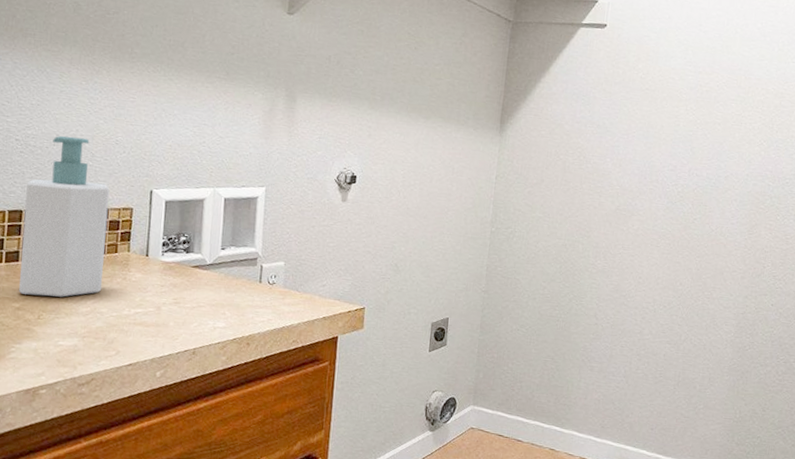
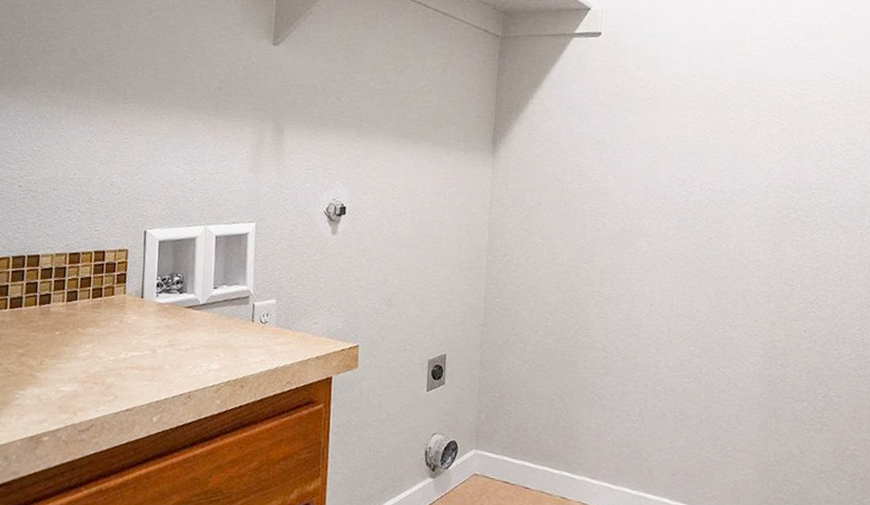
soap bottle: present [19,135,110,297] -> none [23,180,106,342]

